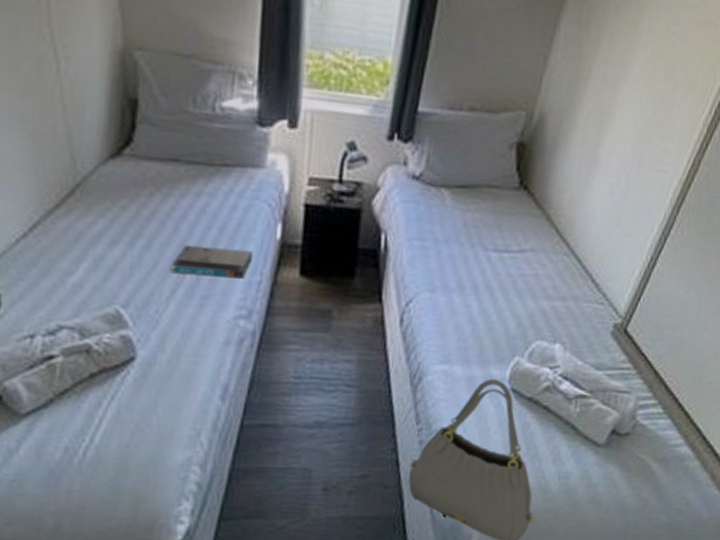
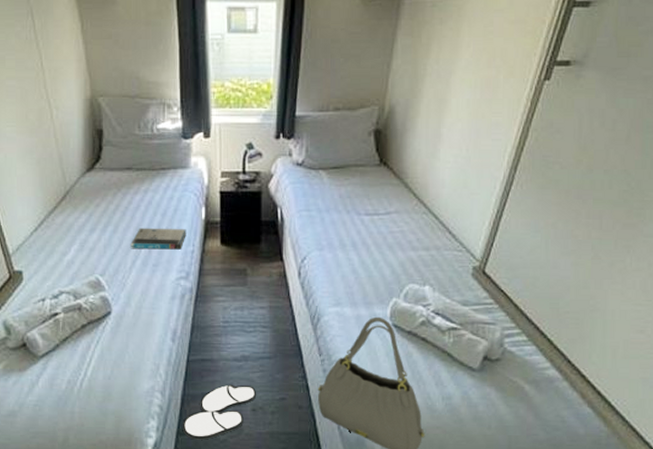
slippers: none [226,457,330,526] -> present [182,384,256,440]

